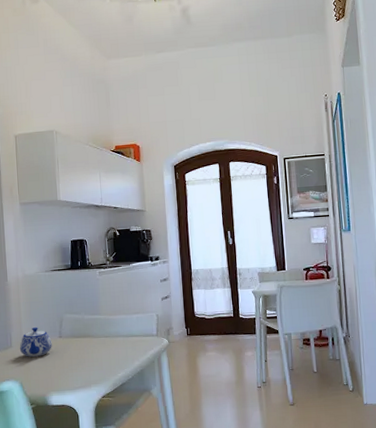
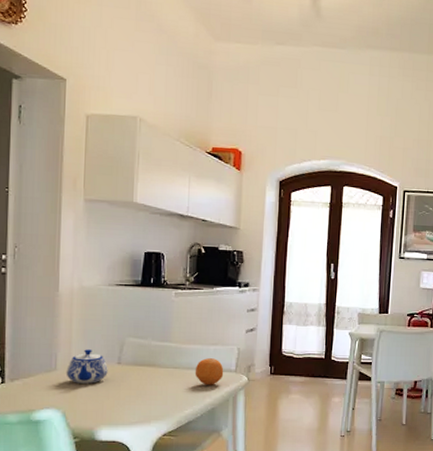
fruit: none [122,325,147,350] -> present [194,358,224,385]

